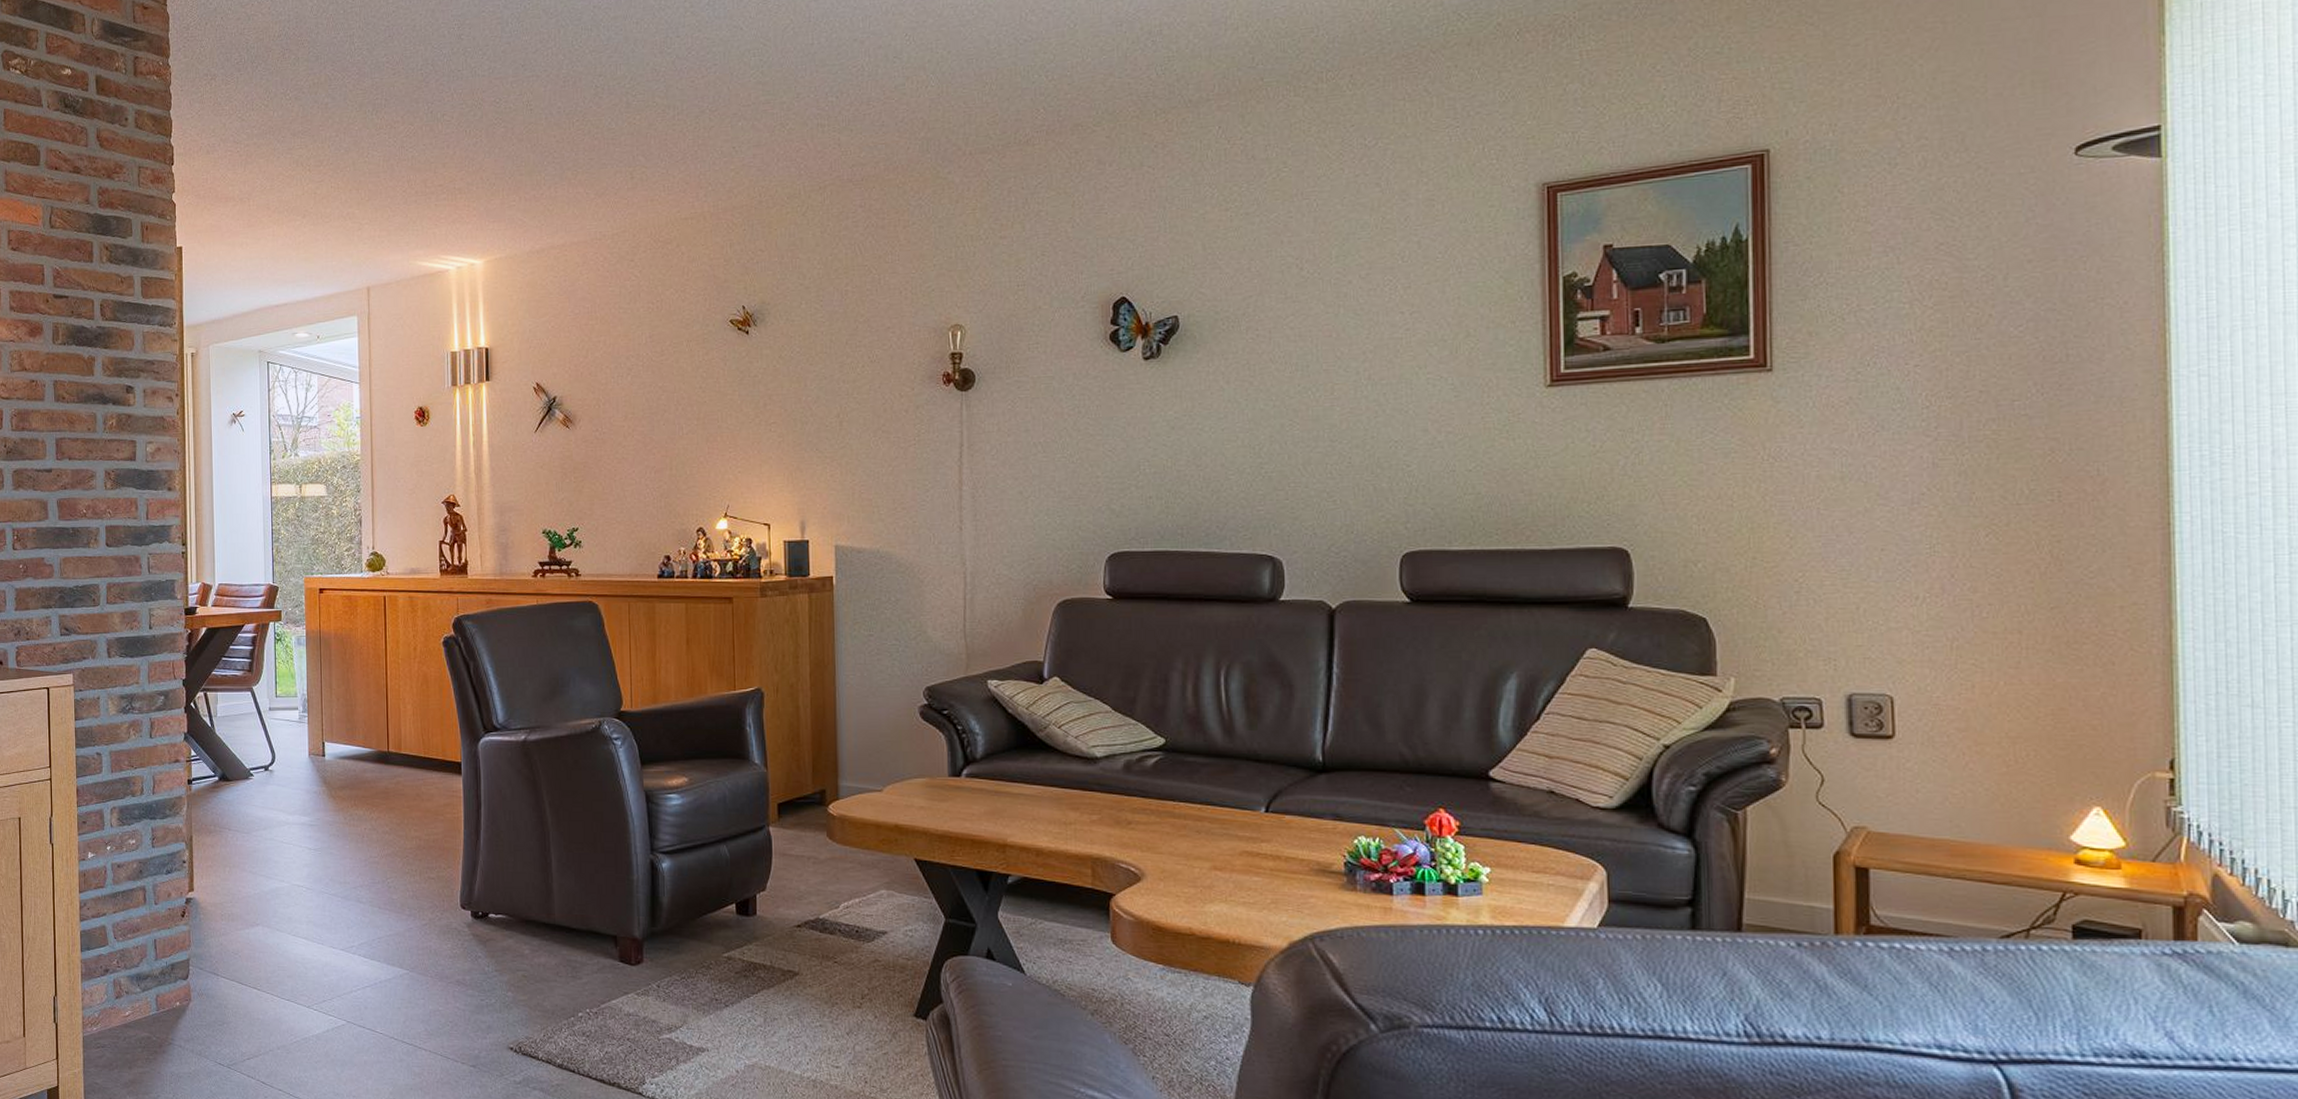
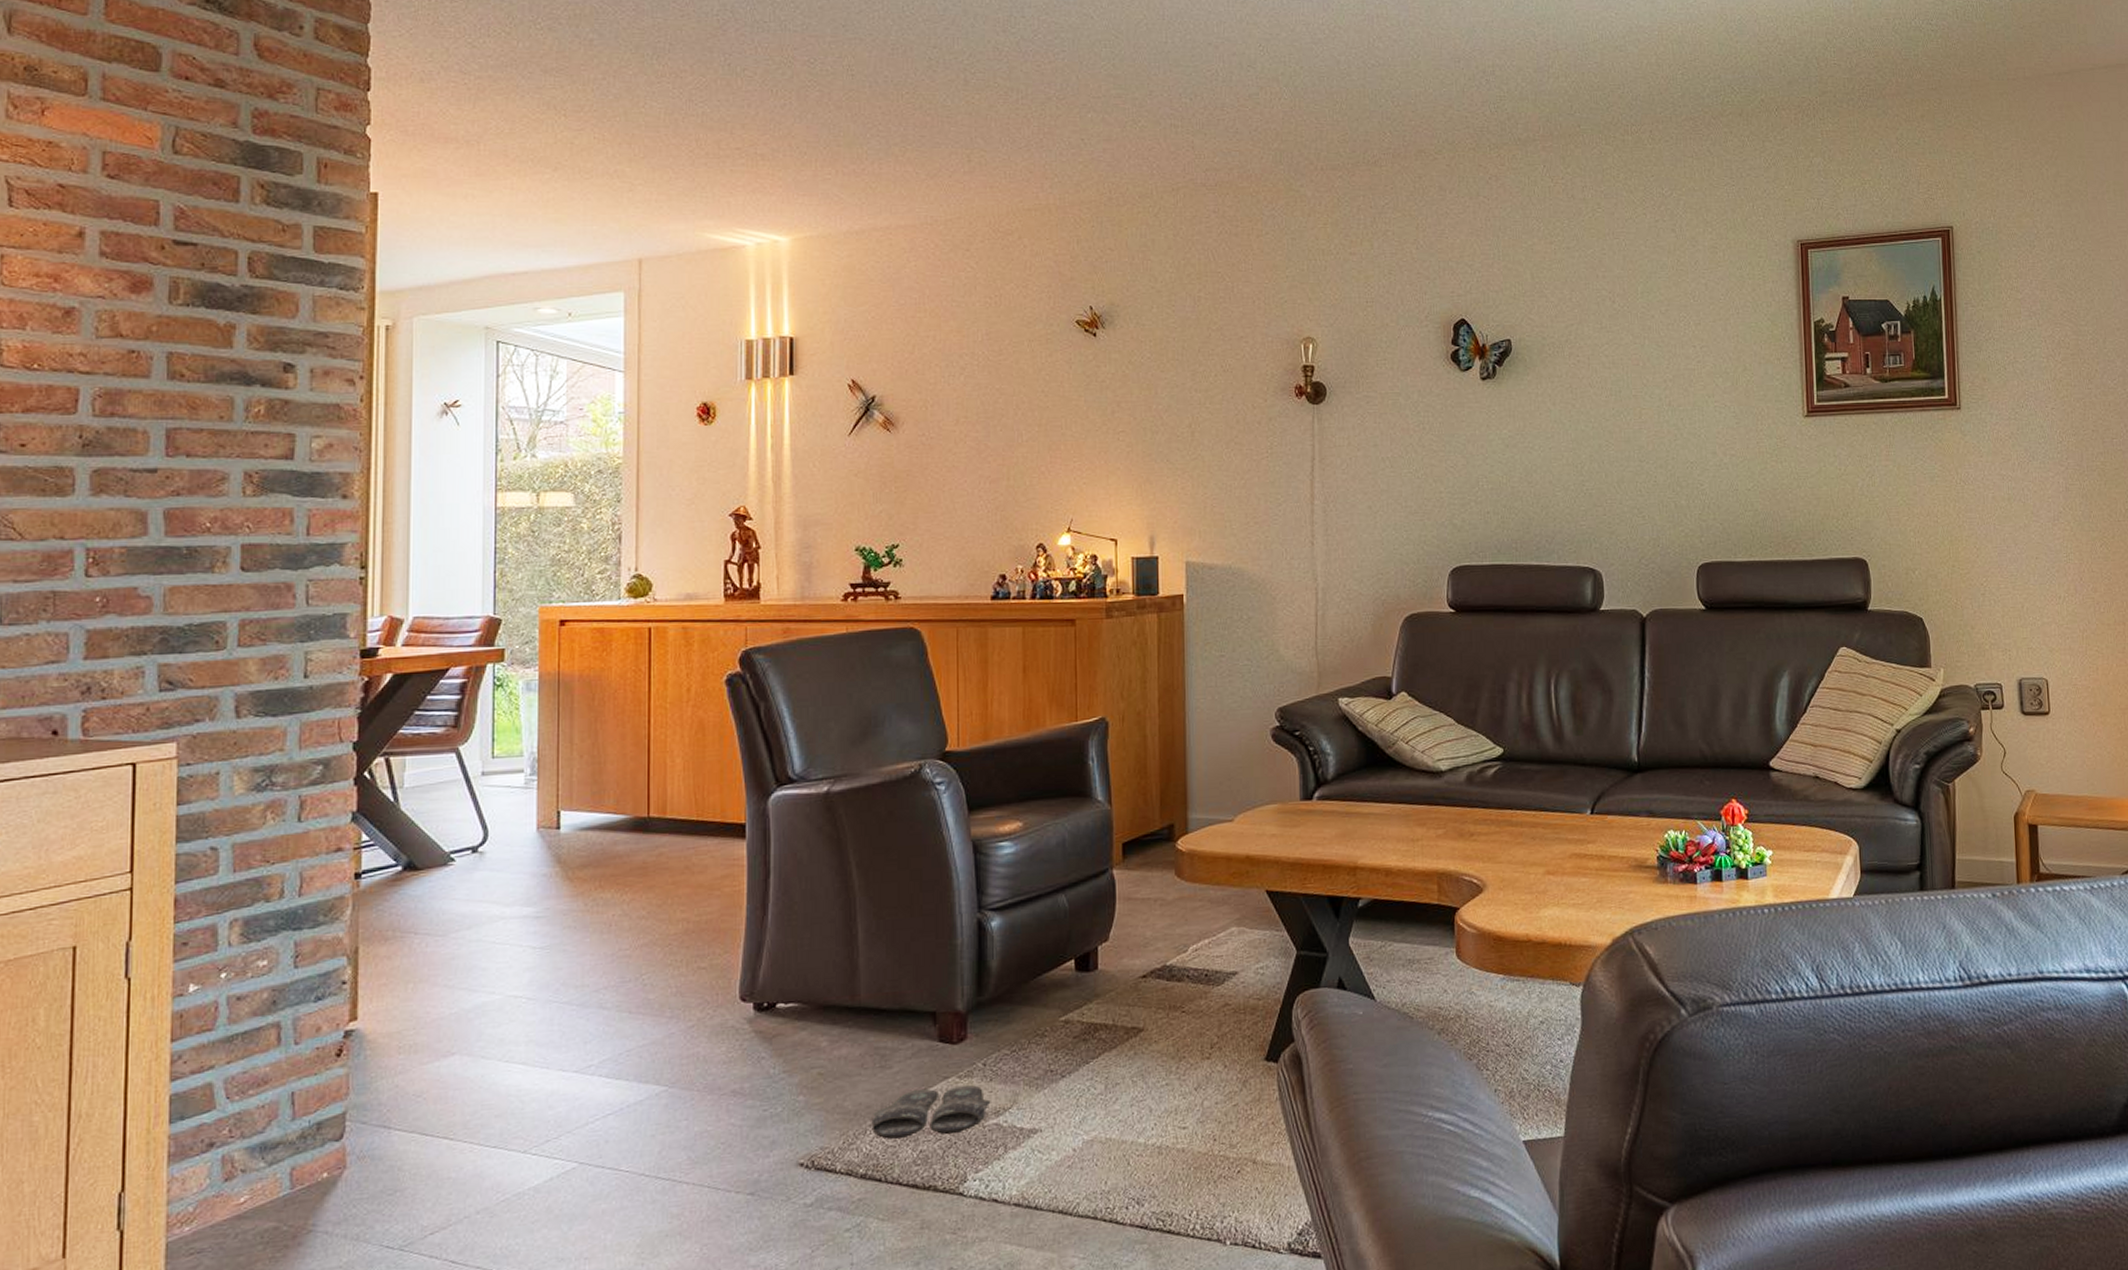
slippers: none [566,1000,664,1041] -> present [871,1085,991,1139]

